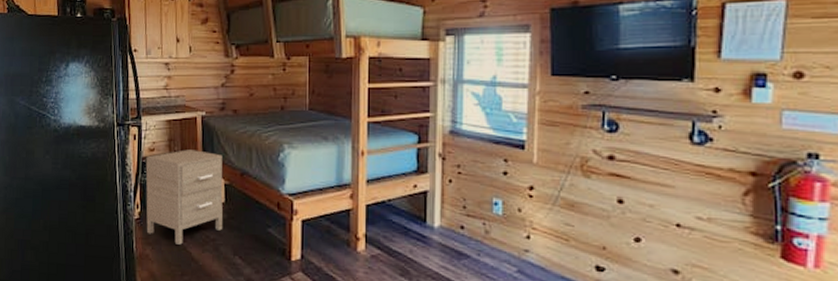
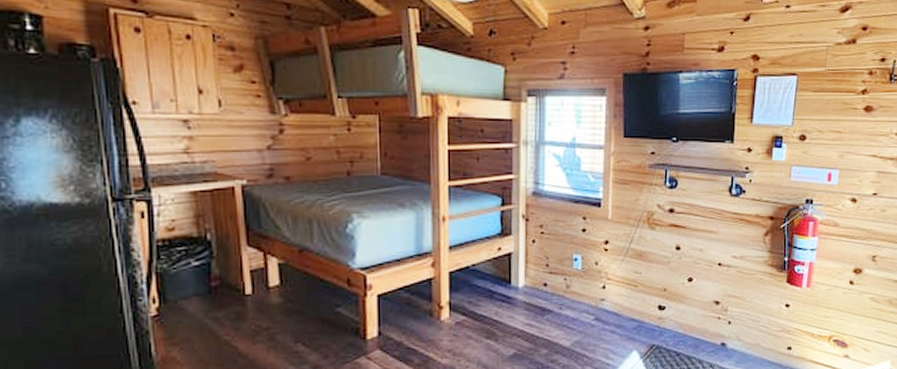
nightstand: present [145,150,223,245] -> none [162,226,279,340]

